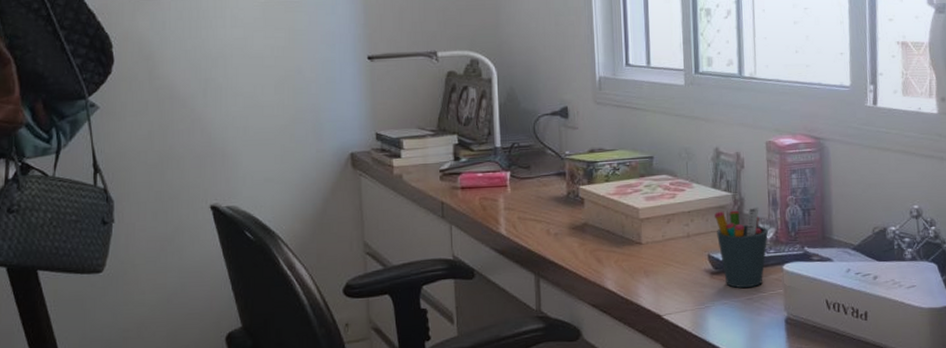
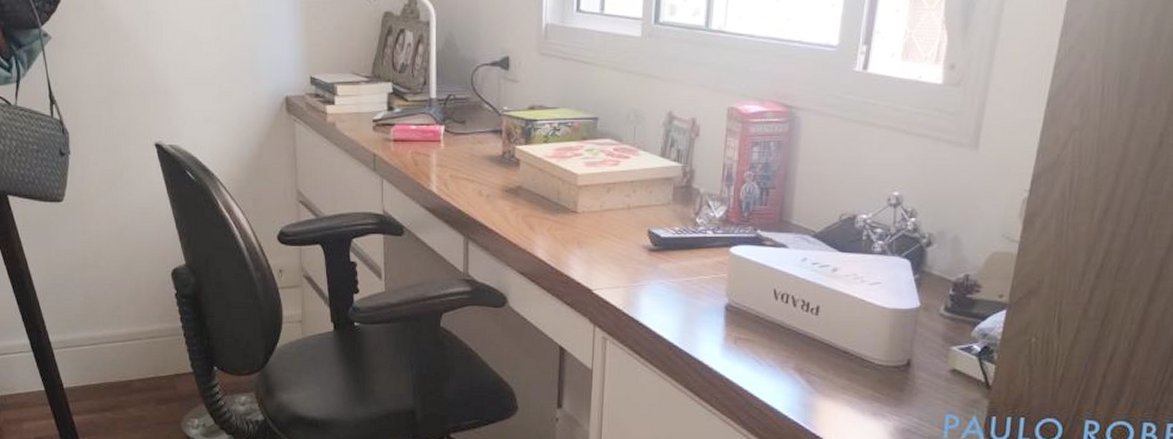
pen holder: present [715,207,769,288] -> none [660,181,719,268]

